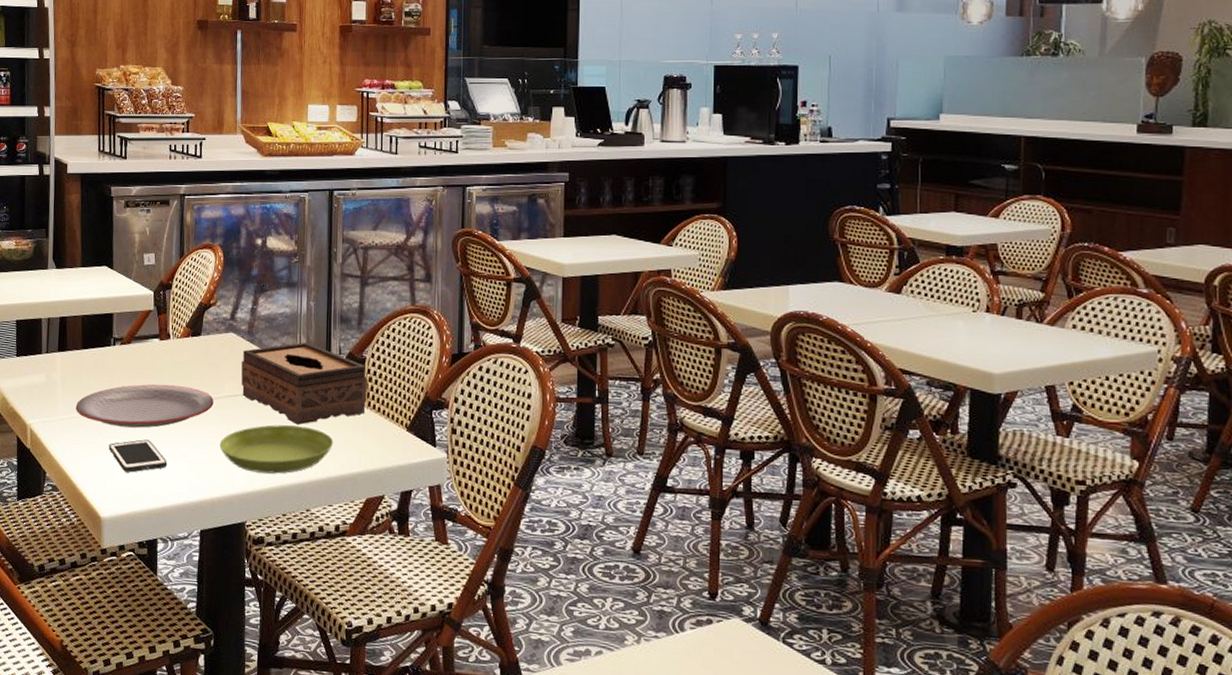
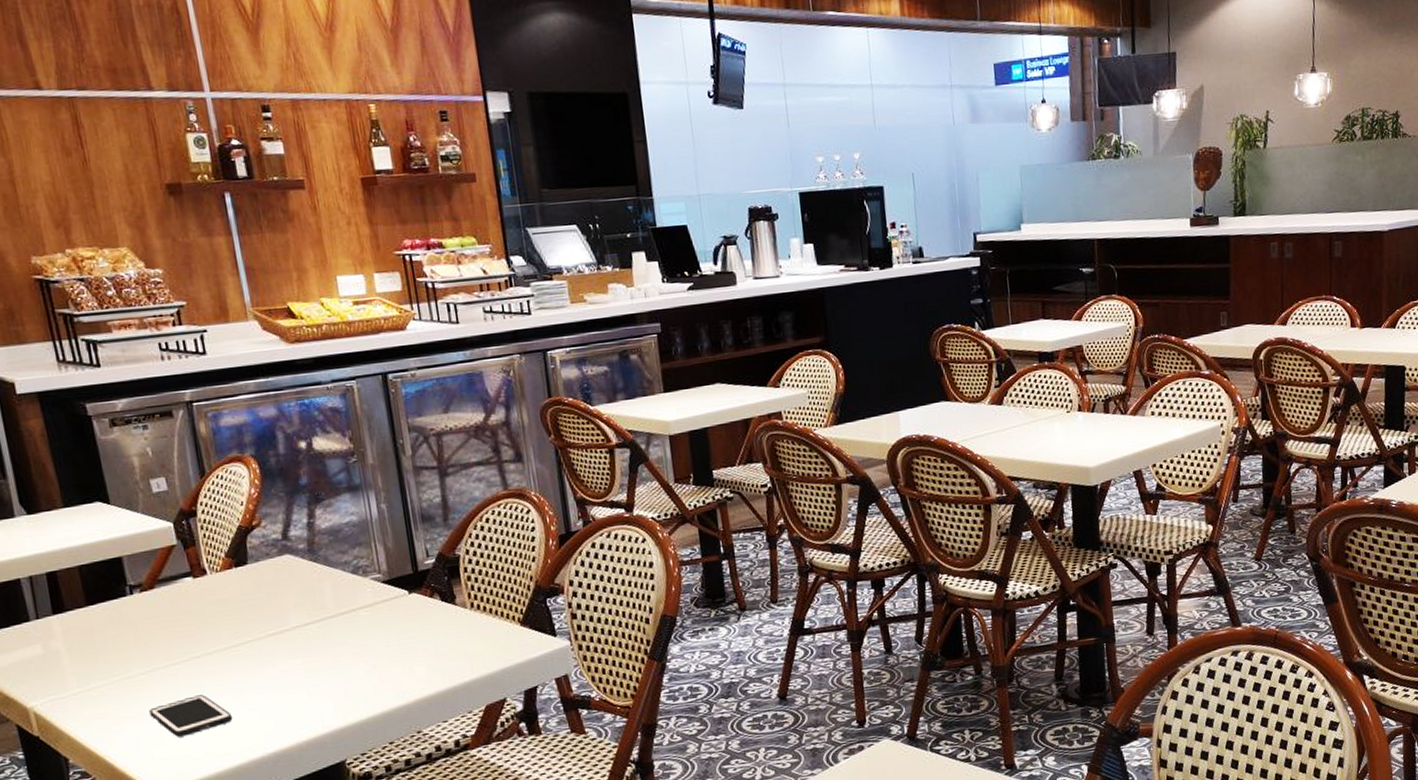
plate: present [75,384,214,428] -> none [93,625,280,688]
saucer: present [219,425,334,474] -> none [296,643,438,705]
tissue box: present [241,343,367,425] -> none [306,550,469,643]

